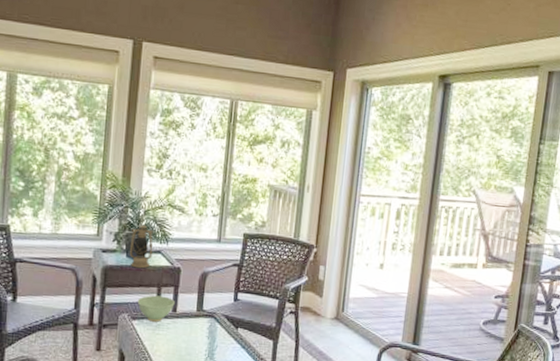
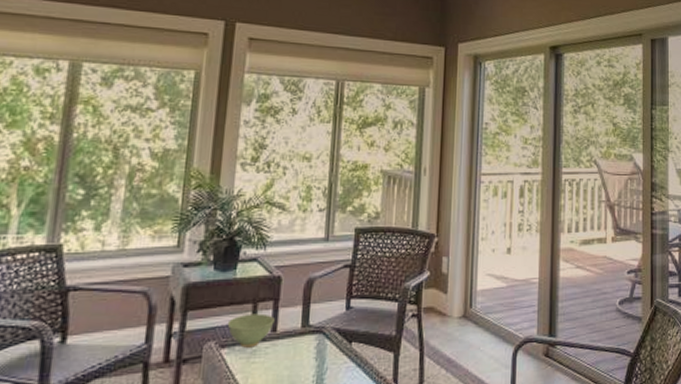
lantern: present [129,225,153,269] -> none [217,229,248,283]

